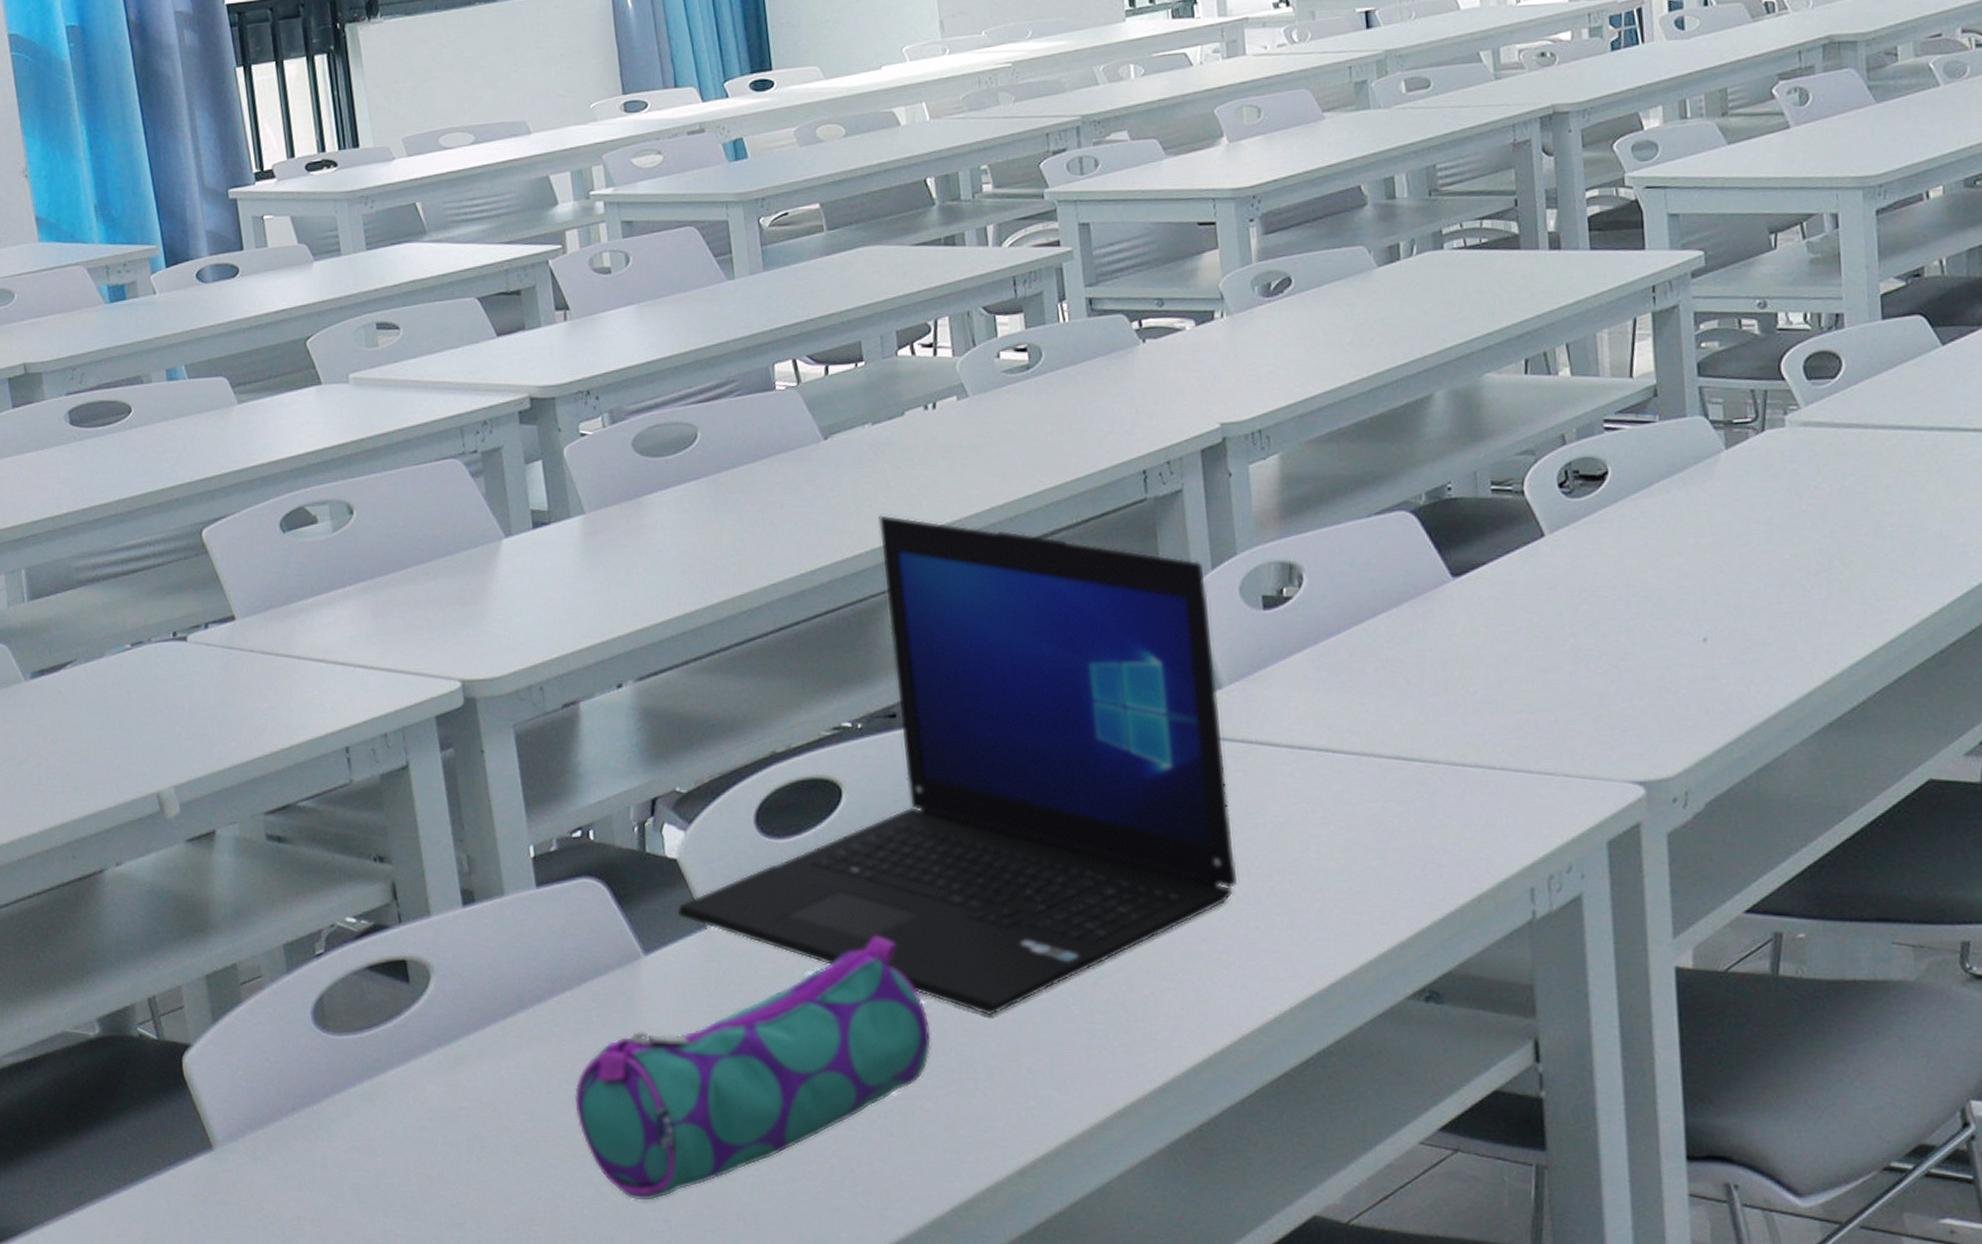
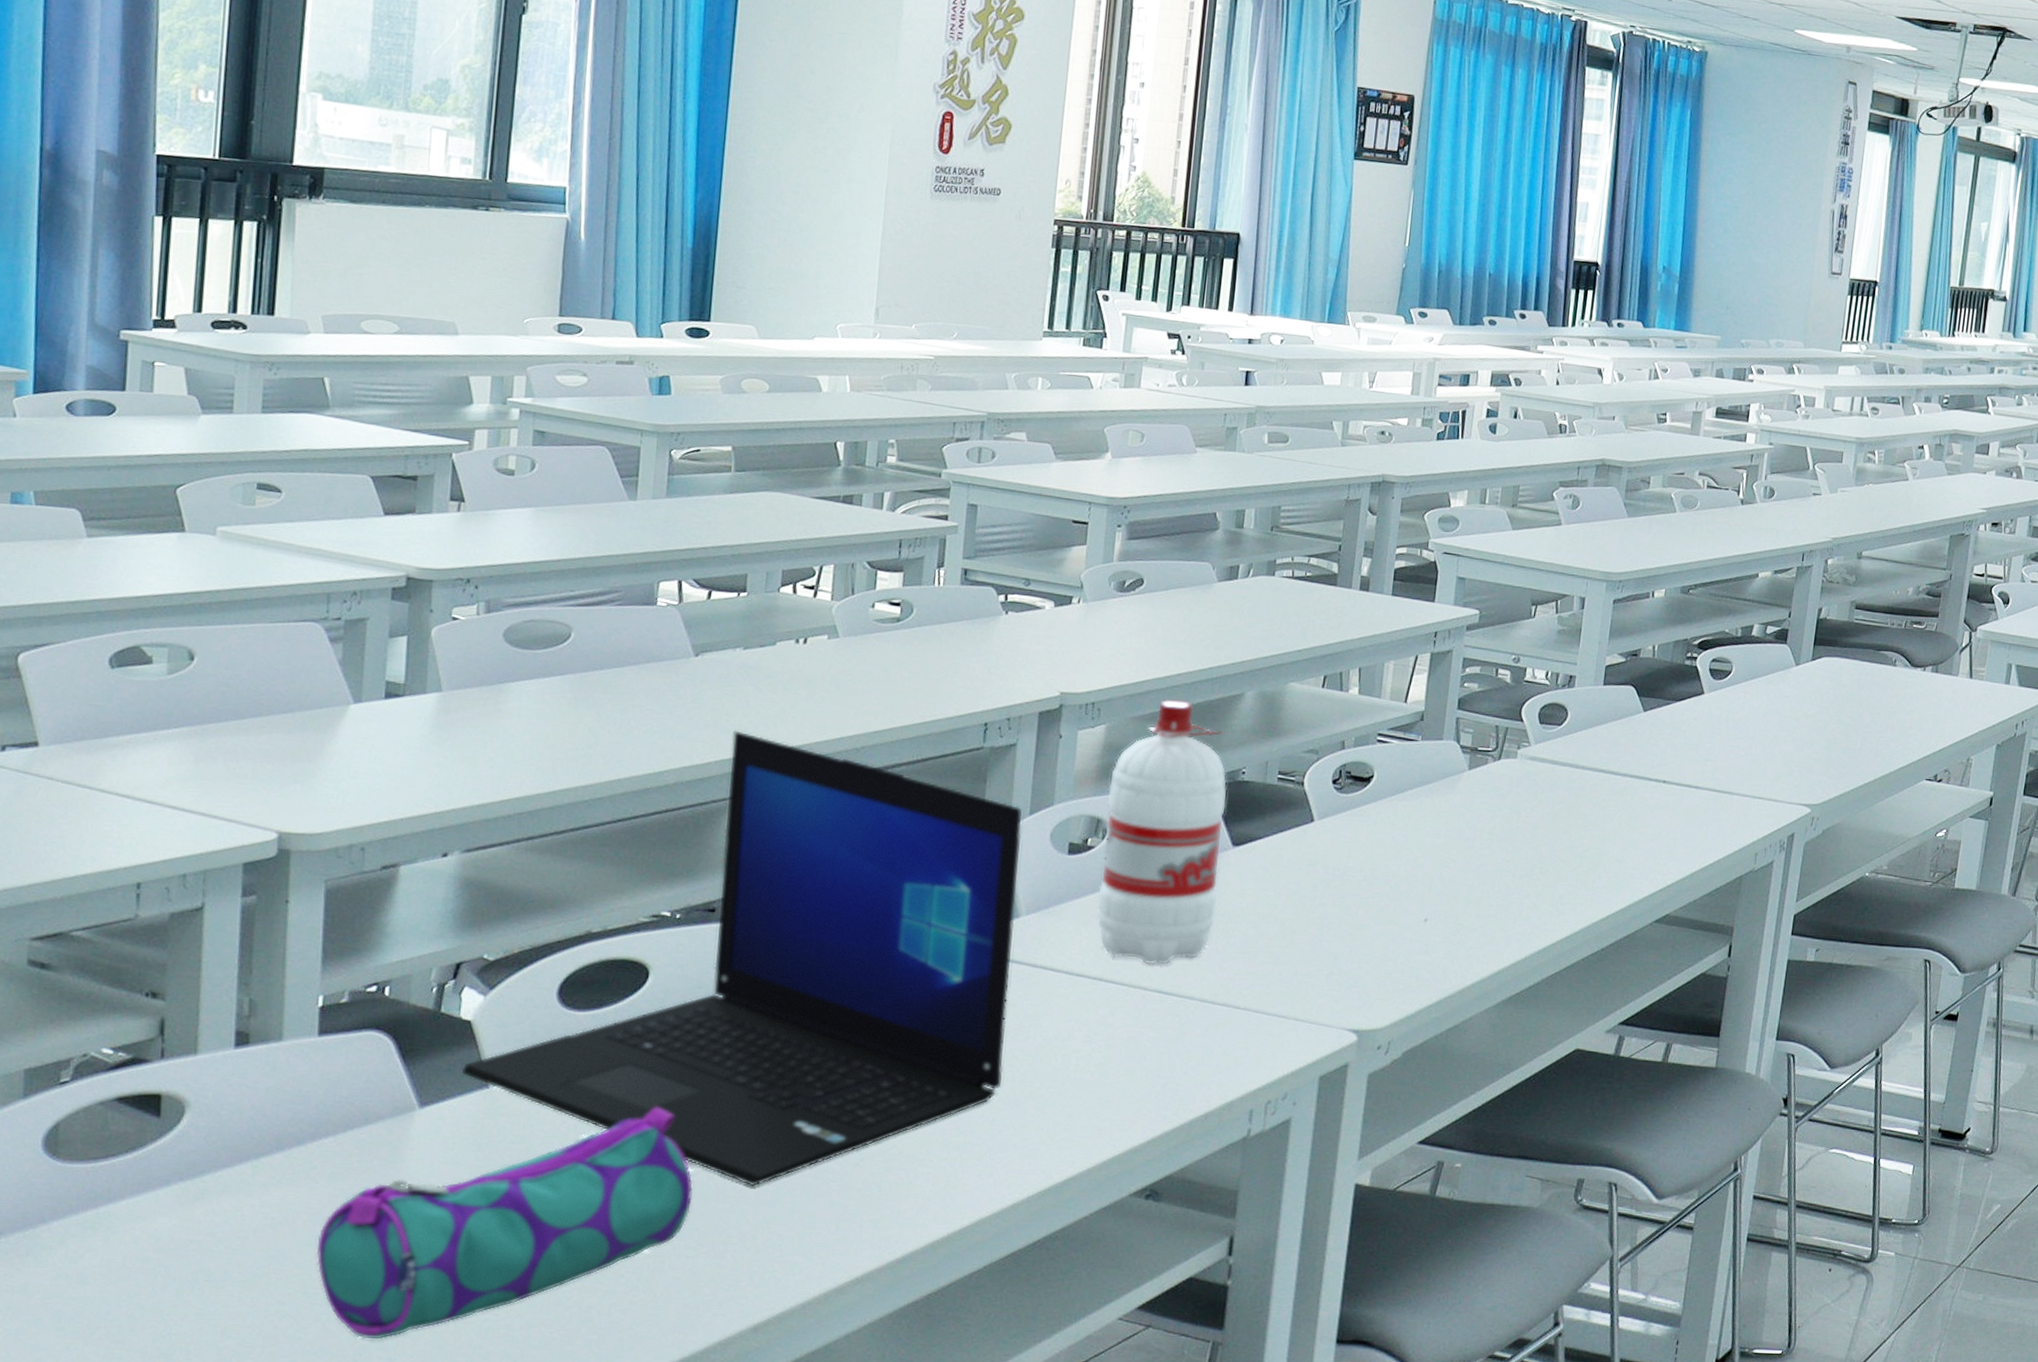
water bottle: none [1295,412,1447,728] -> present [1097,698,1227,965]

